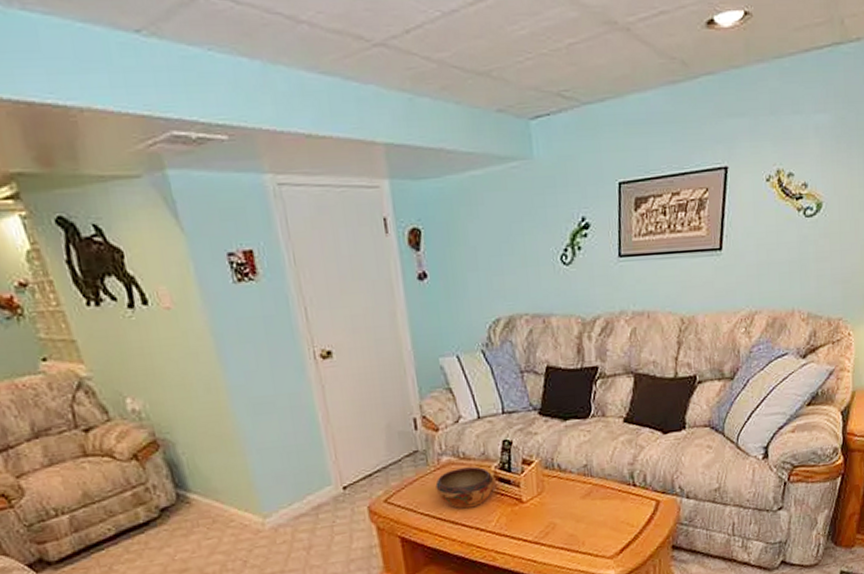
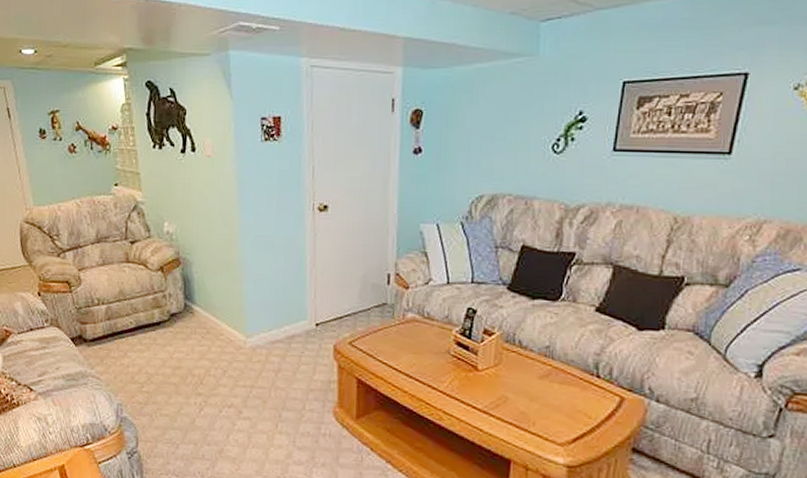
decorative bowl: present [435,466,495,509] -> none [397,326,453,366]

